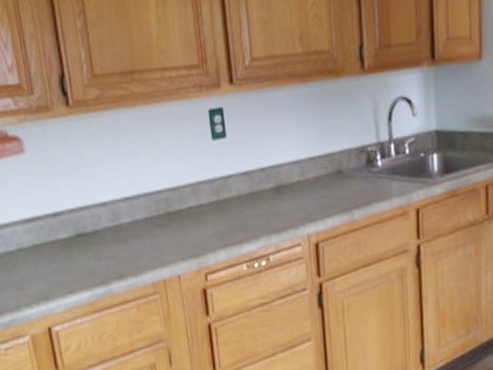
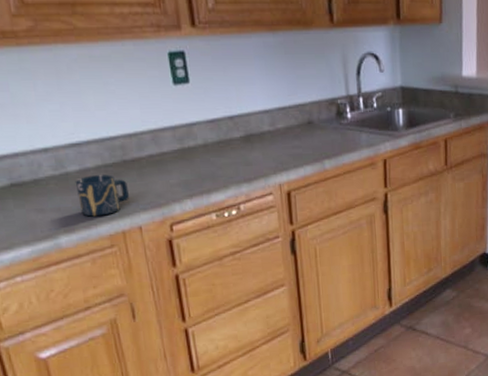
cup: none [126,226,170,265] -> present [74,174,129,217]

